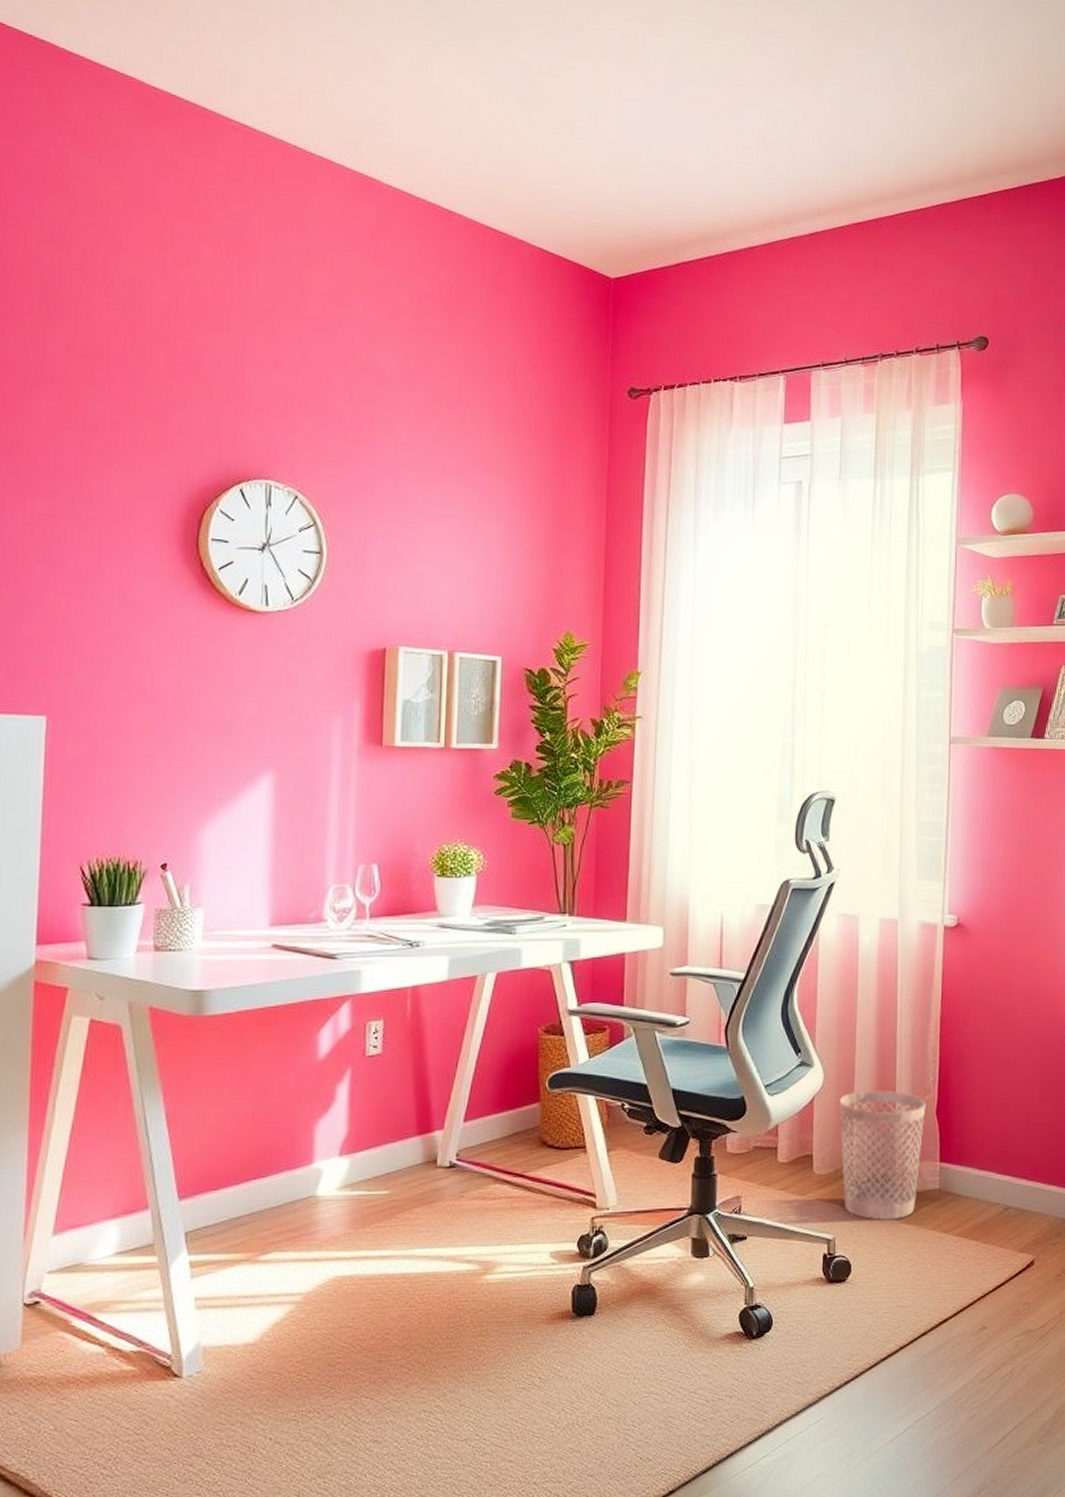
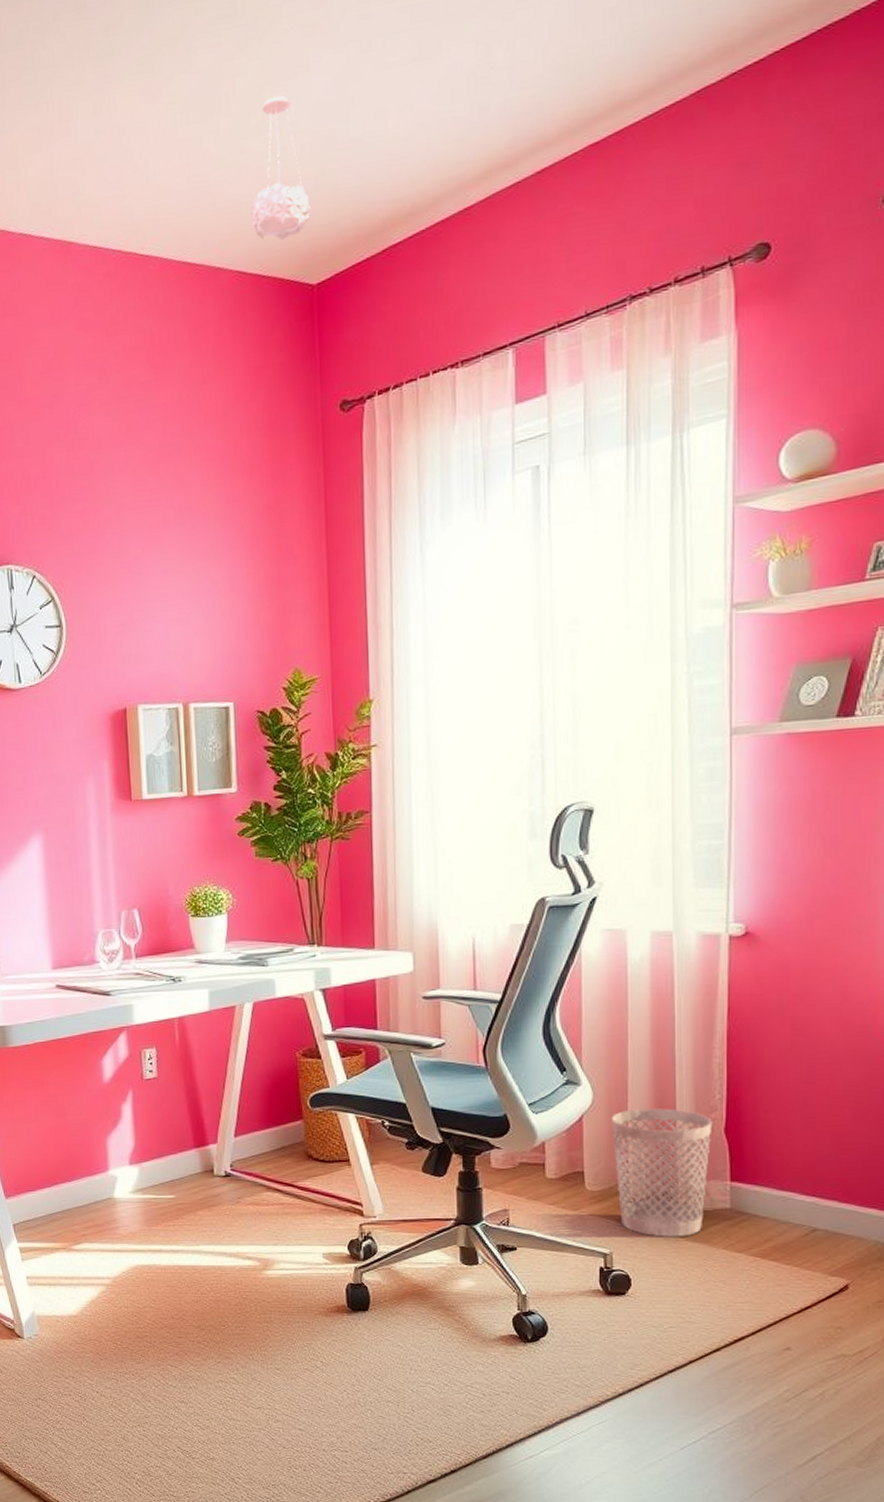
pendant light: none [557,105,613,231] -> present [251,95,310,240]

